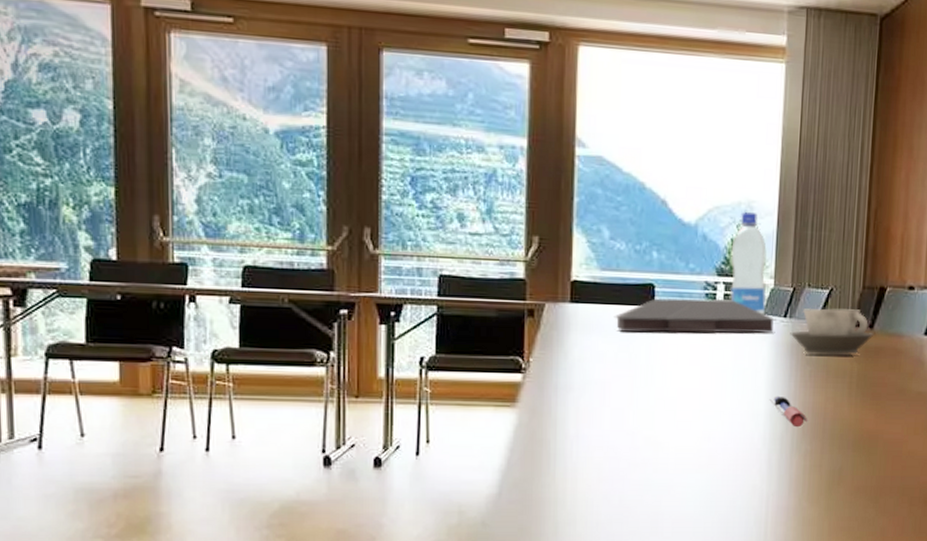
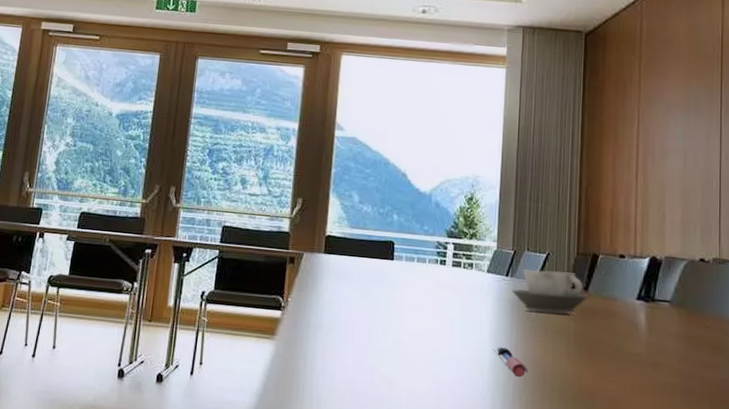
papers: present [613,297,776,334] -> none [359,253,499,290]
bottle: present [730,212,767,315] -> none [458,185,490,273]

